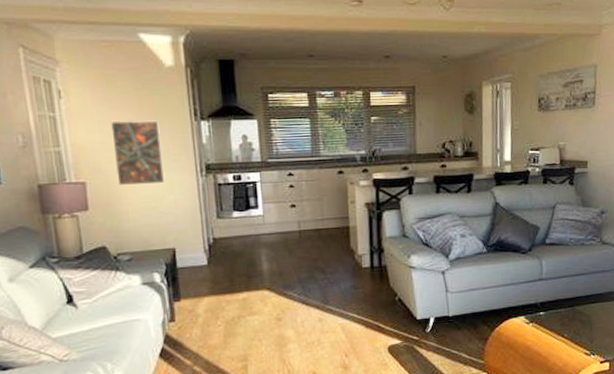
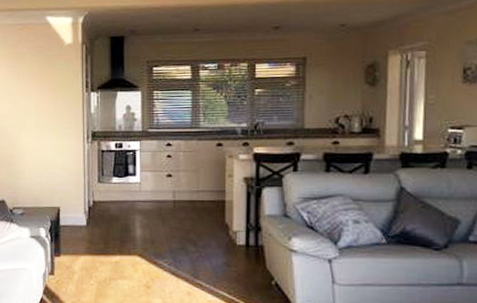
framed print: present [111,120,165,186] -> none [18,91,57,149]

